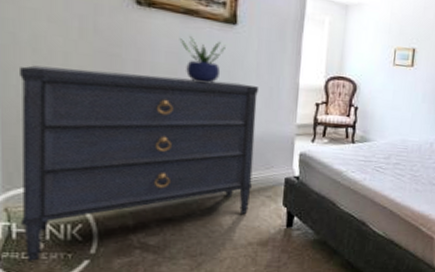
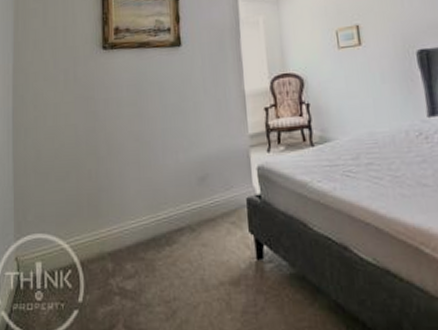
dresser: present [20,65,259,261] -> none [26,101,216,313]
potted plant: present [179,37,226,84] -> none [136,66,174,109]

